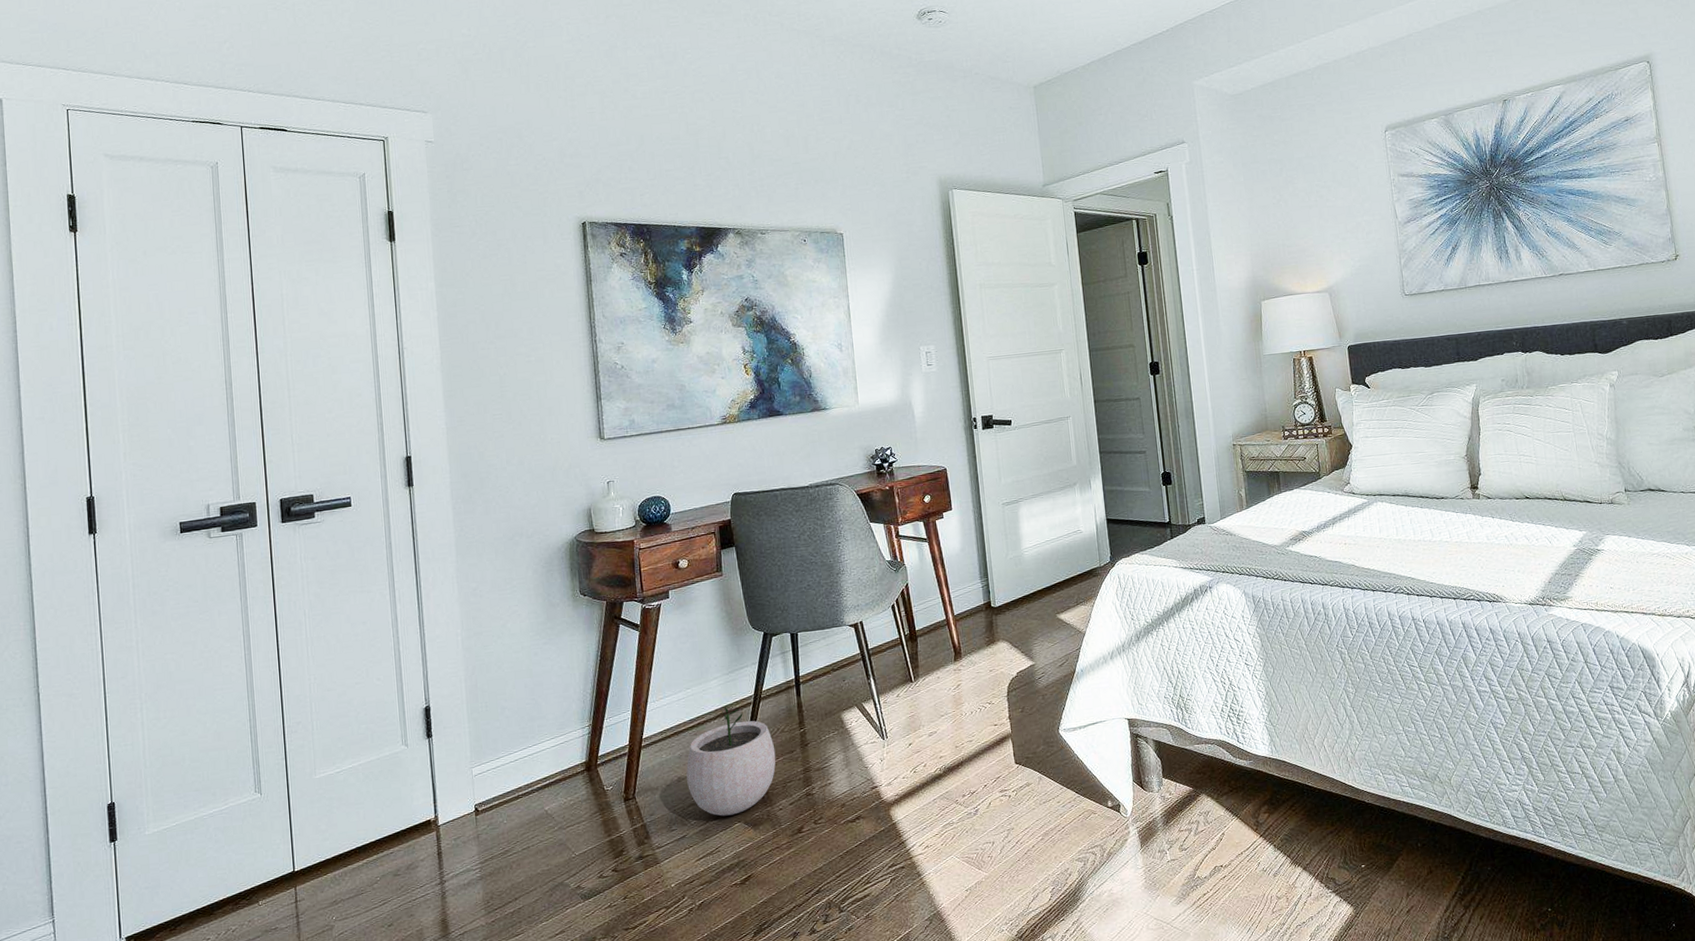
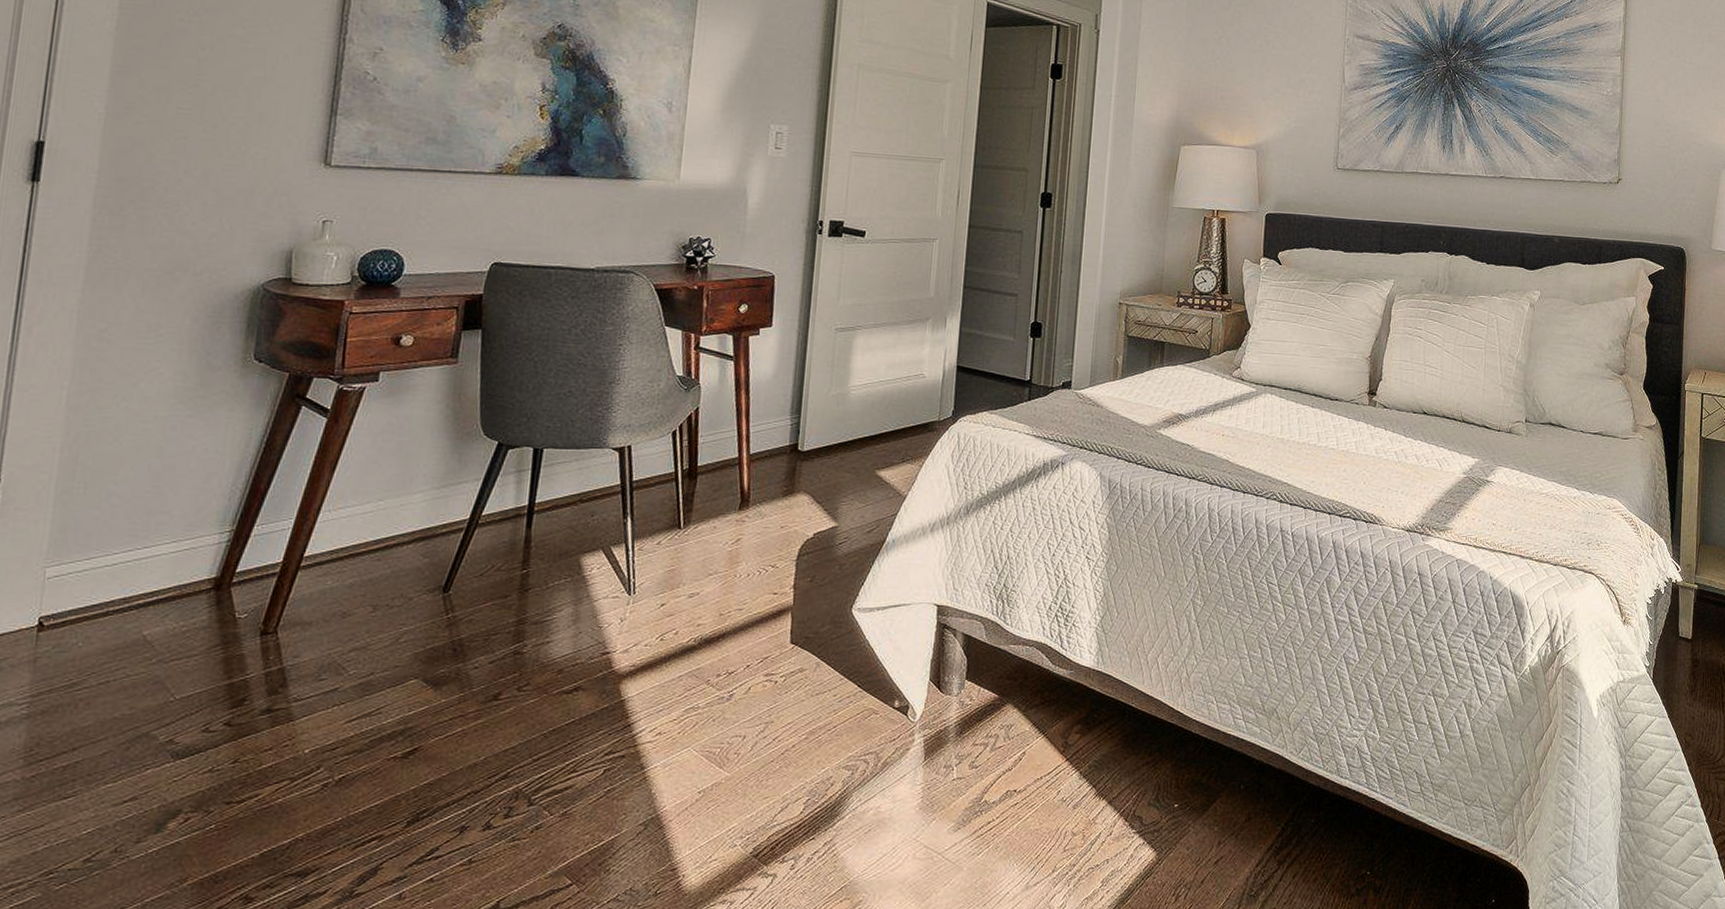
plant pot: present [686,706,776,816] -> none [354,529,484,669]

